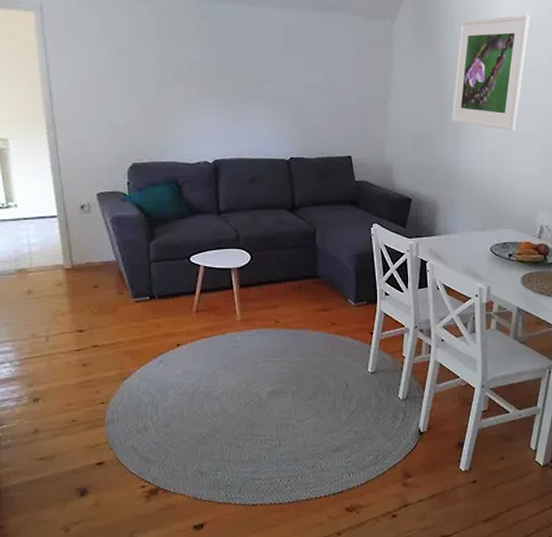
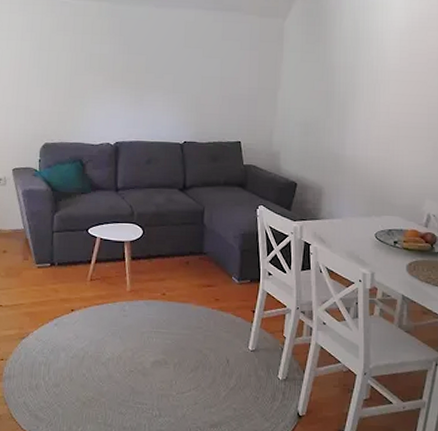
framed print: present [451,14,530,131] -> none [338,11,418,122]

